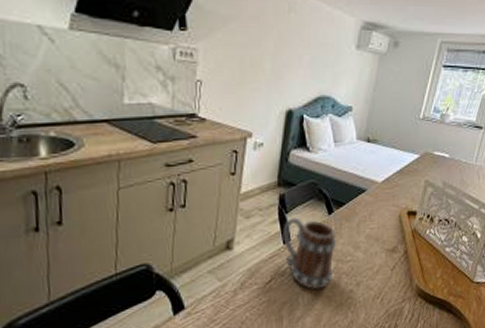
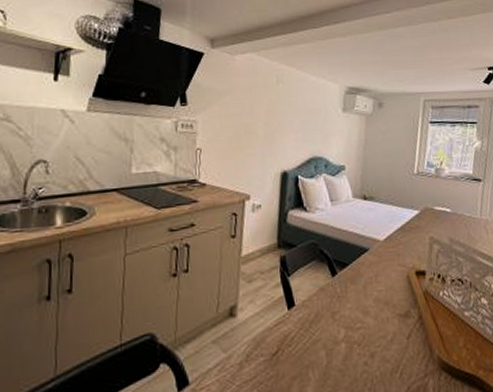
mug: present [281,217,337,290] -> none [285,280,344,362]

